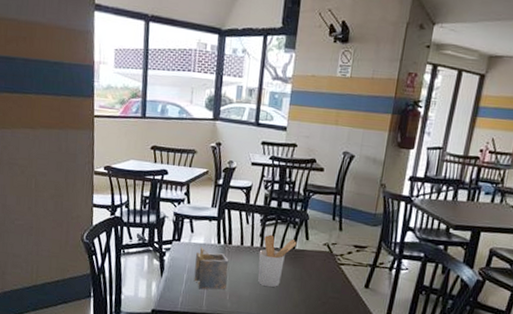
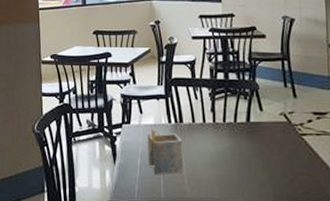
utensil holder: present [258,234,297,287] -> none [212,108,251,167]

